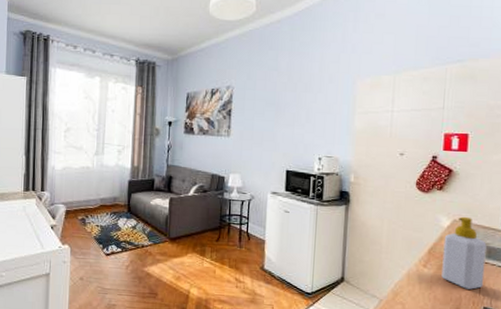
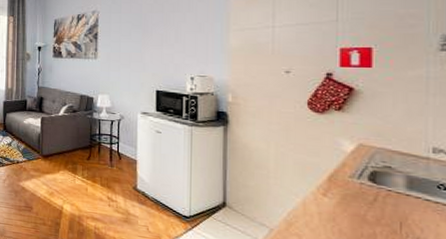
soap bottle: present [441,216,487,290] -> none [347,140,406,225]

